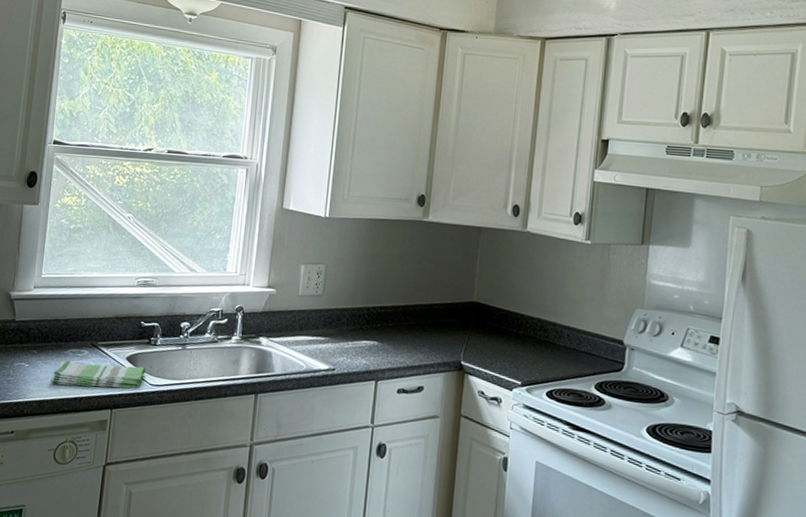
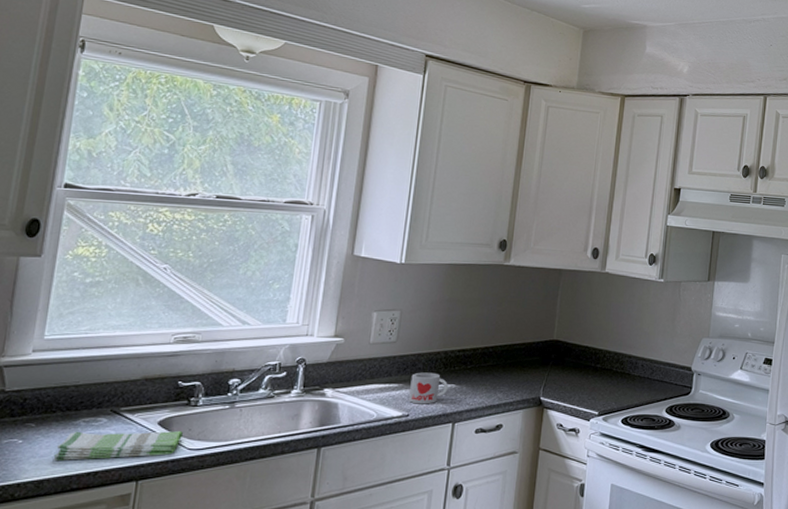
mug: none [335,327,372,360] -> present [409,372,449,404]

